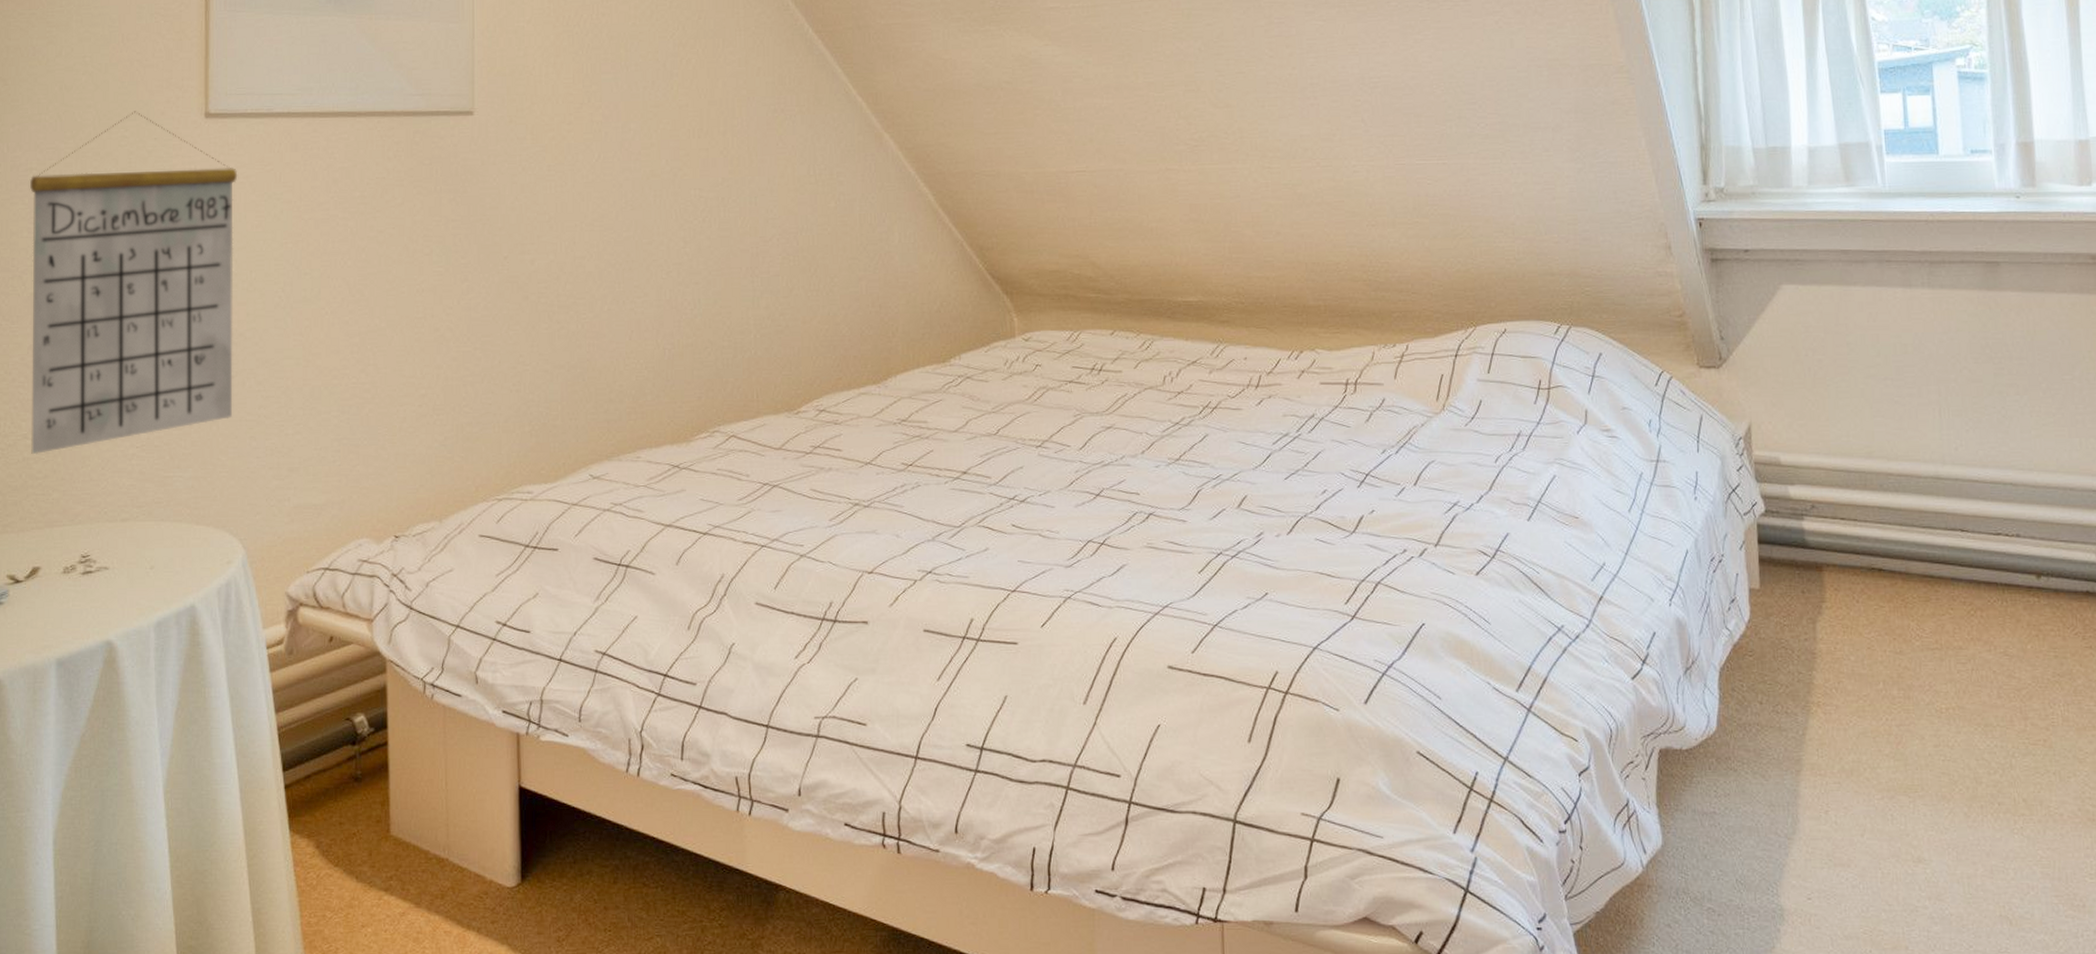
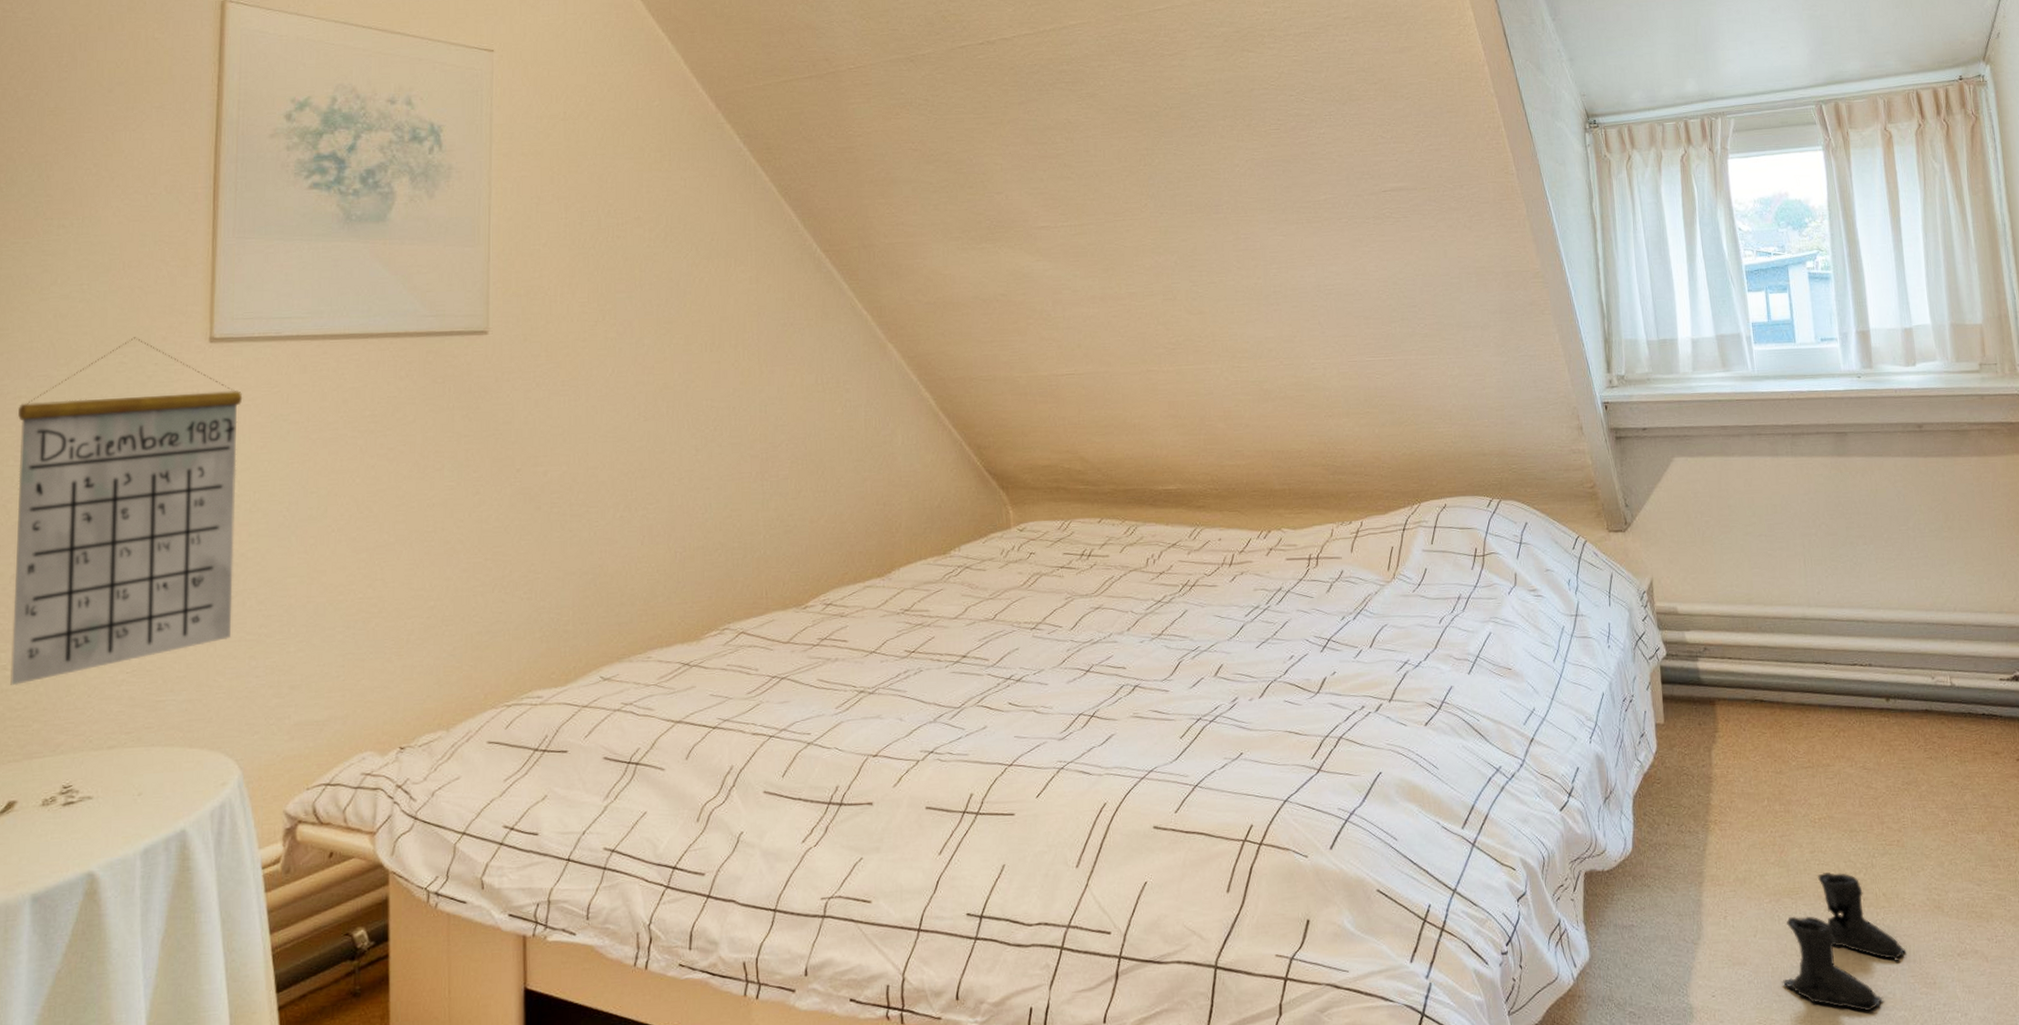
boots: none [1893,771,2050,932] -> present [1782,872,1907,1012]

